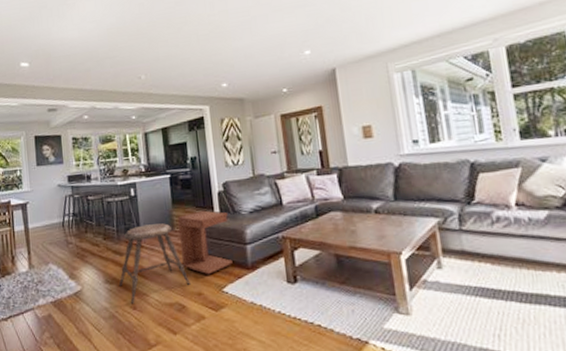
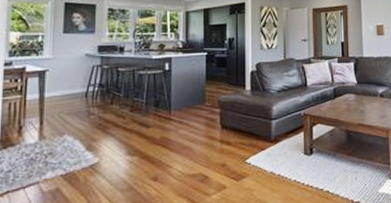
stool: present [118,223,190,304] -> none [141,98,215,175]
side table: present [178,210,233,275] -> none [210,87,258,147]

